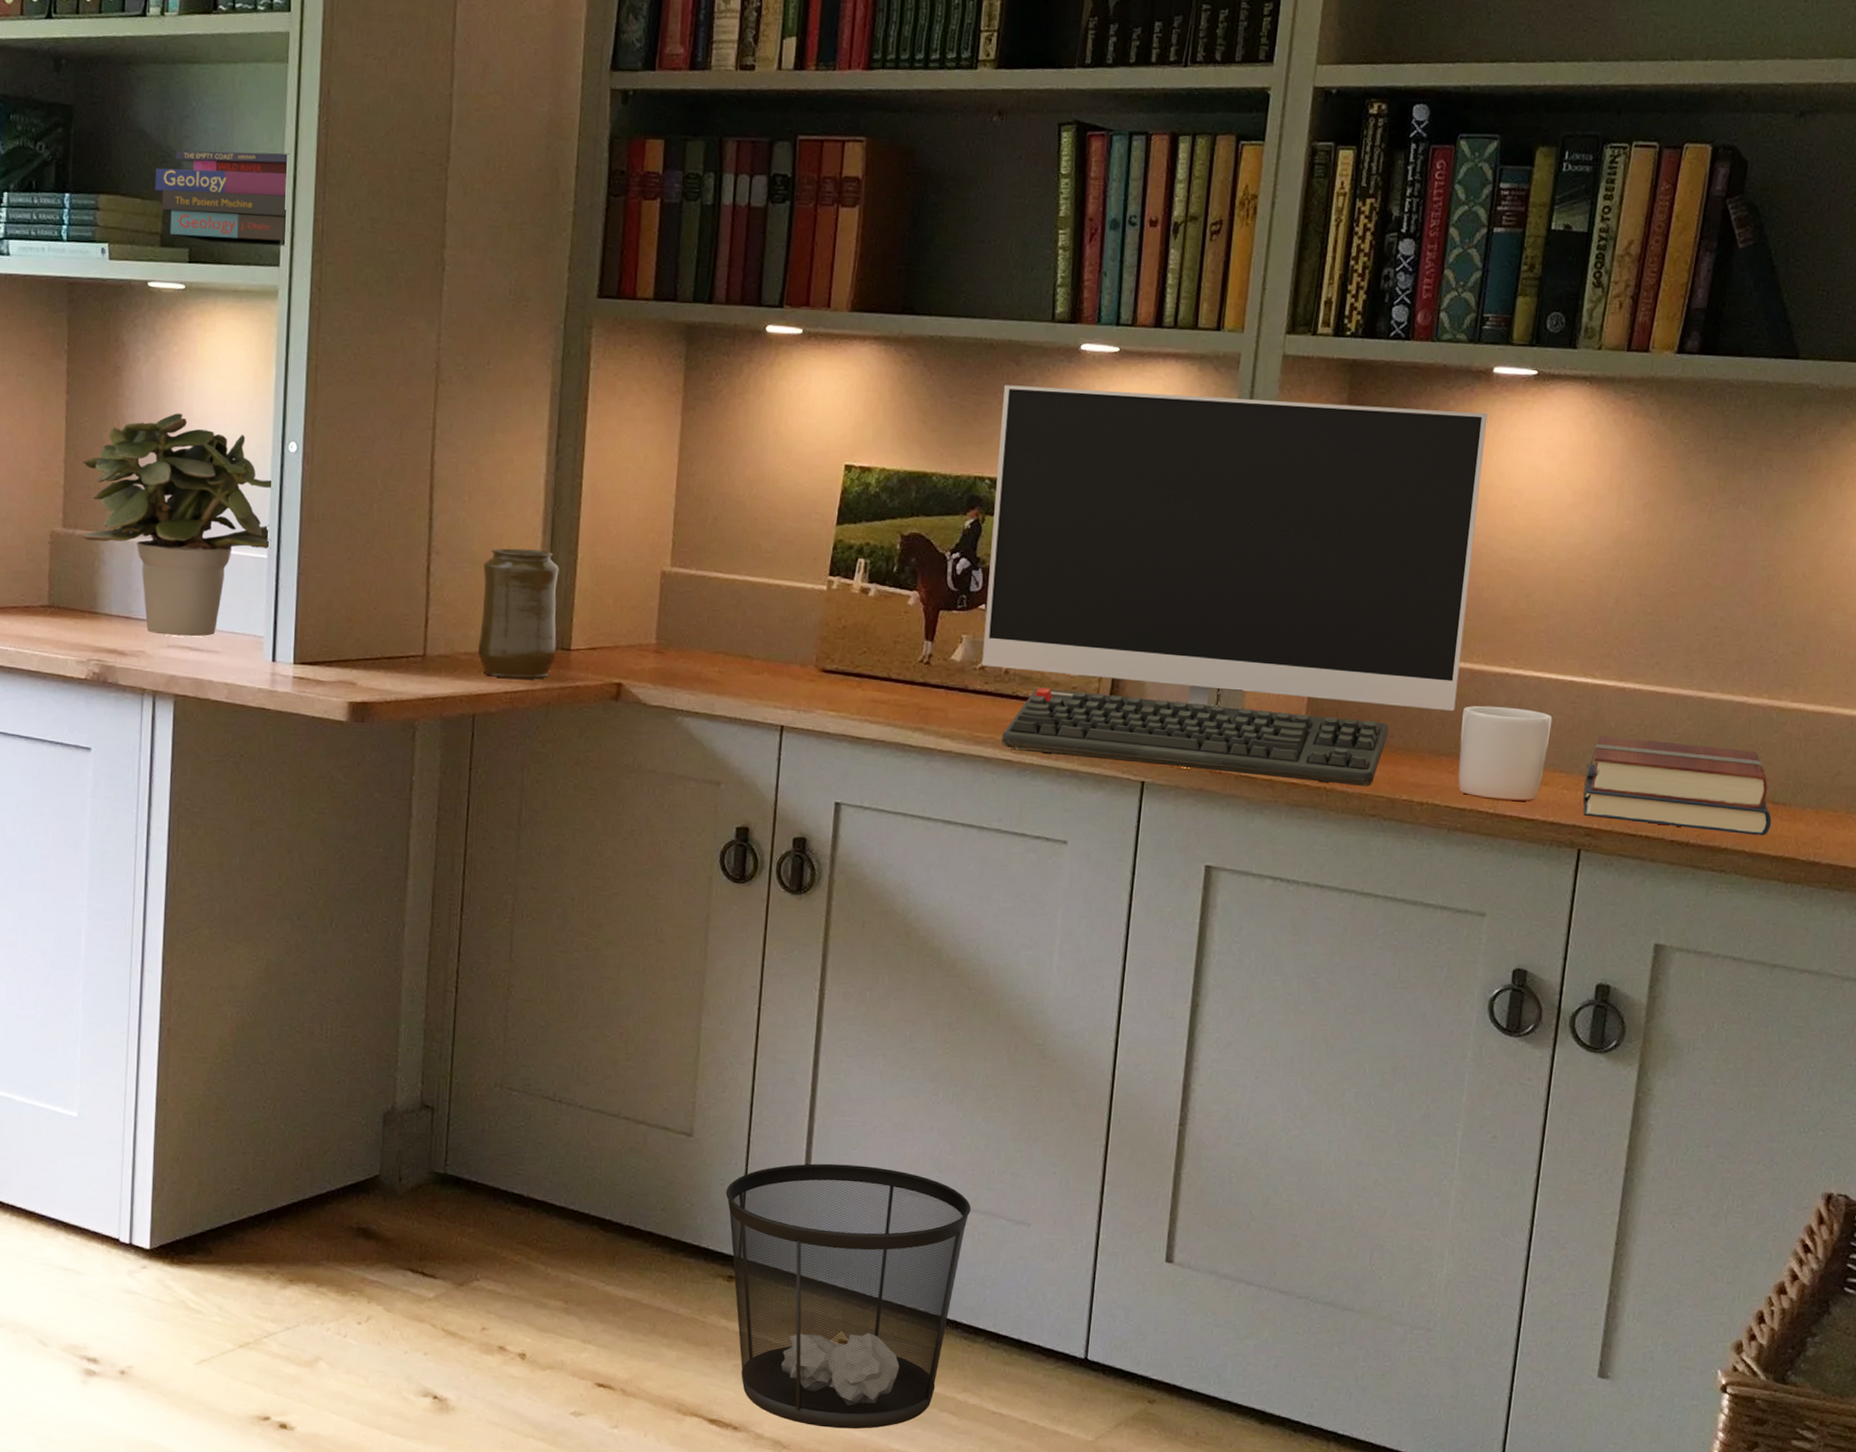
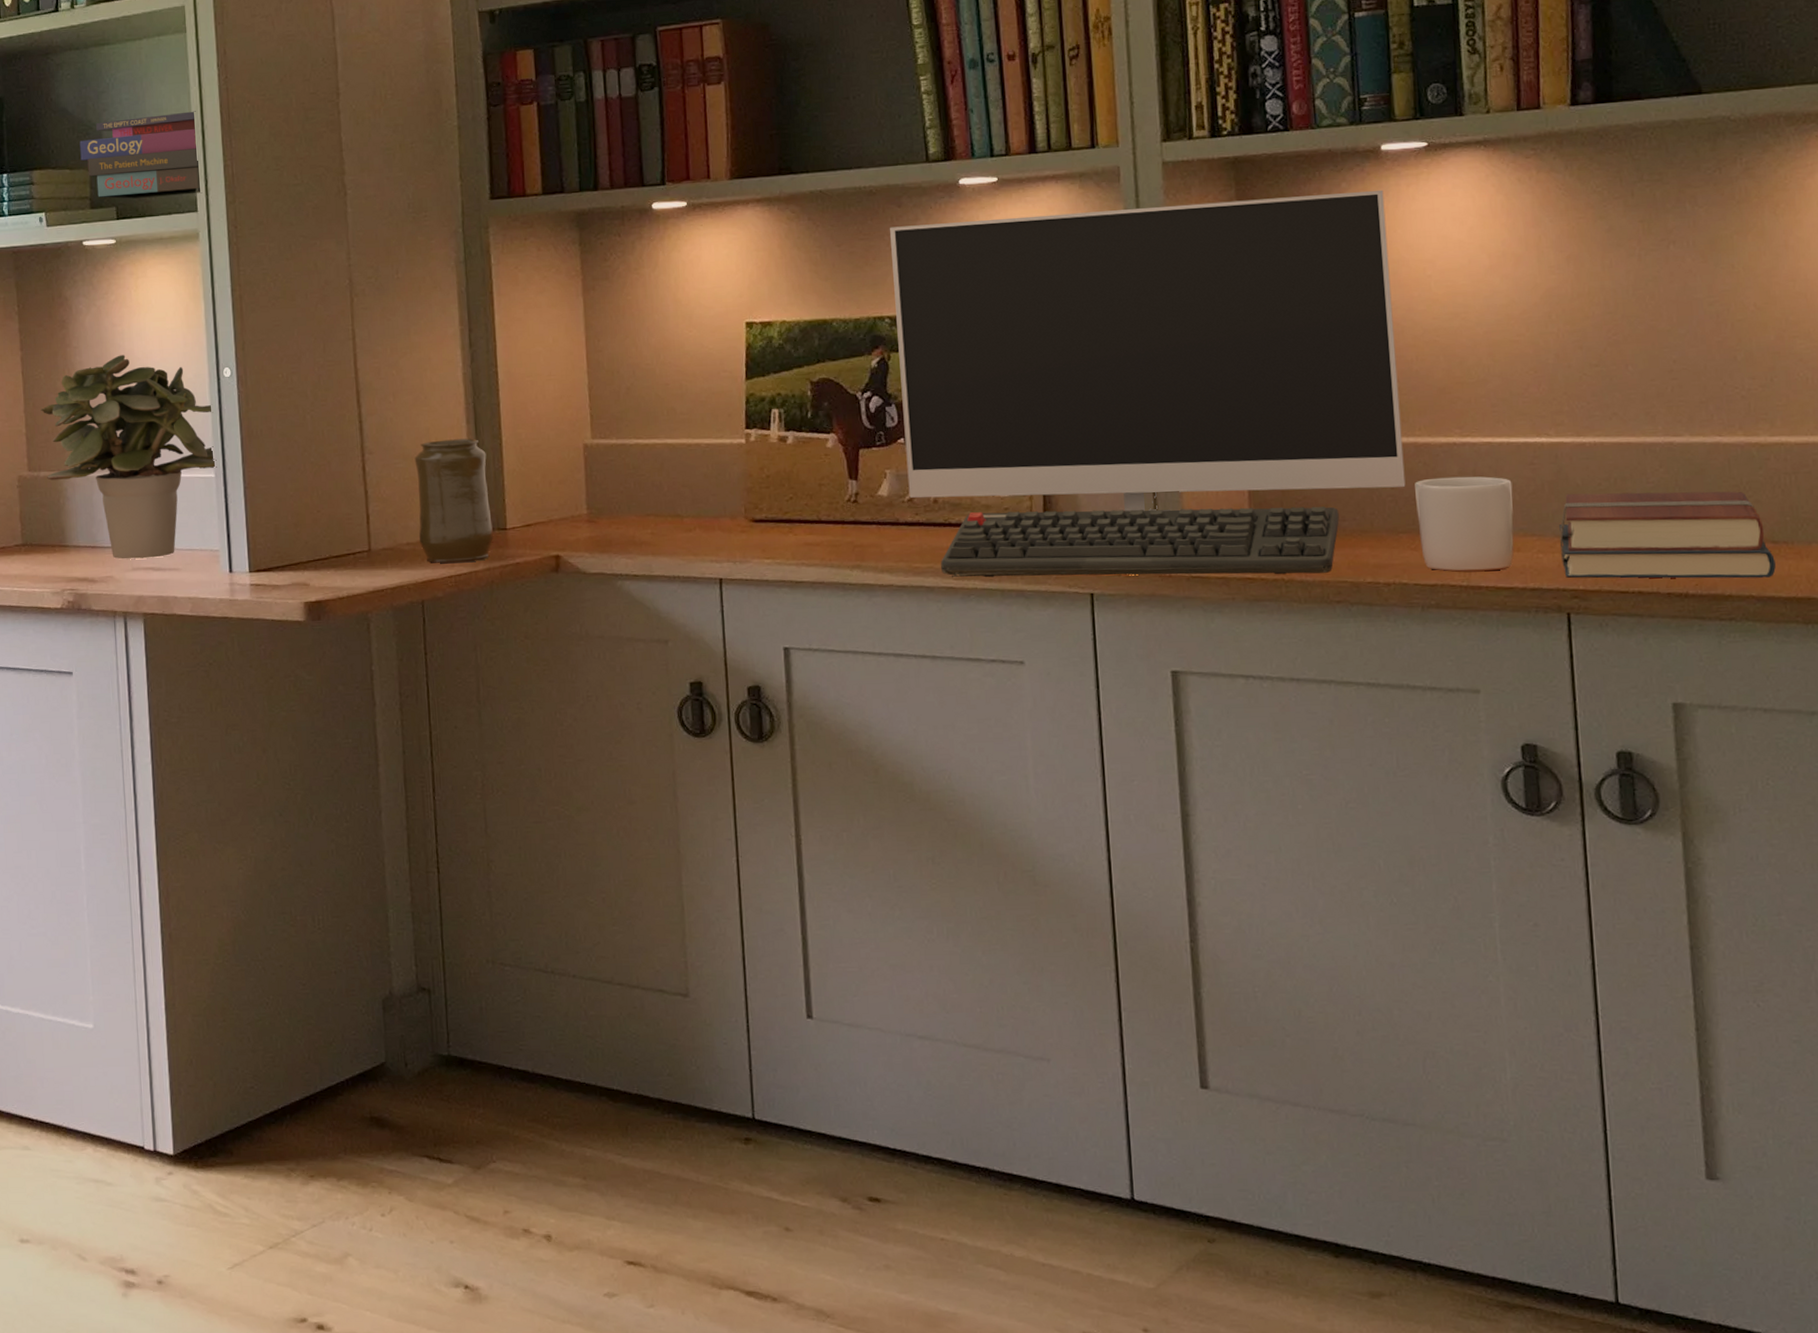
waste bin: present [726,1163,971,1429] -> none [730,1012,985,1293]

